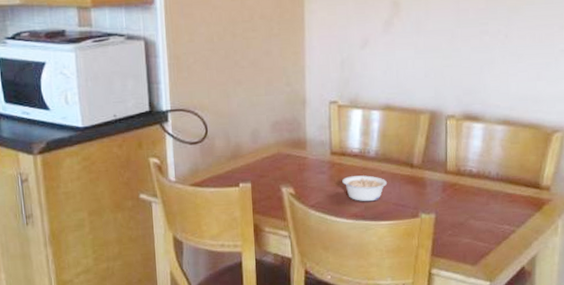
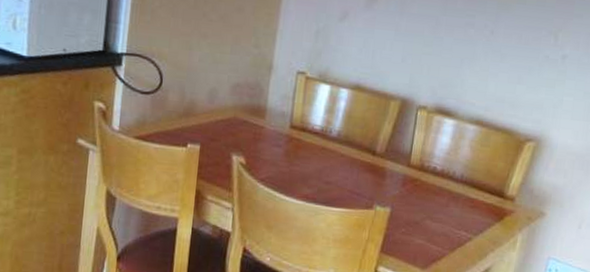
legume: present [342,175,388,202] -> none [298,154,346,185]

